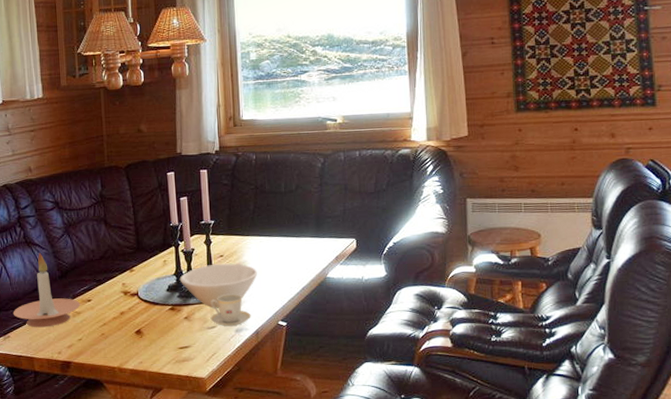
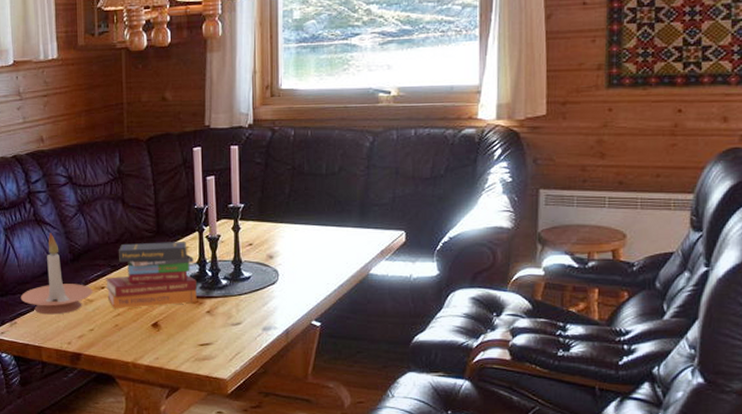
books: none [92,256,175,320] -> present [106,242,197,309]
bowl: present [179,264,258,308] -> none [202,254,291,303]
teacup: present [210,293,251,326] -> none [235,287,281,323]

